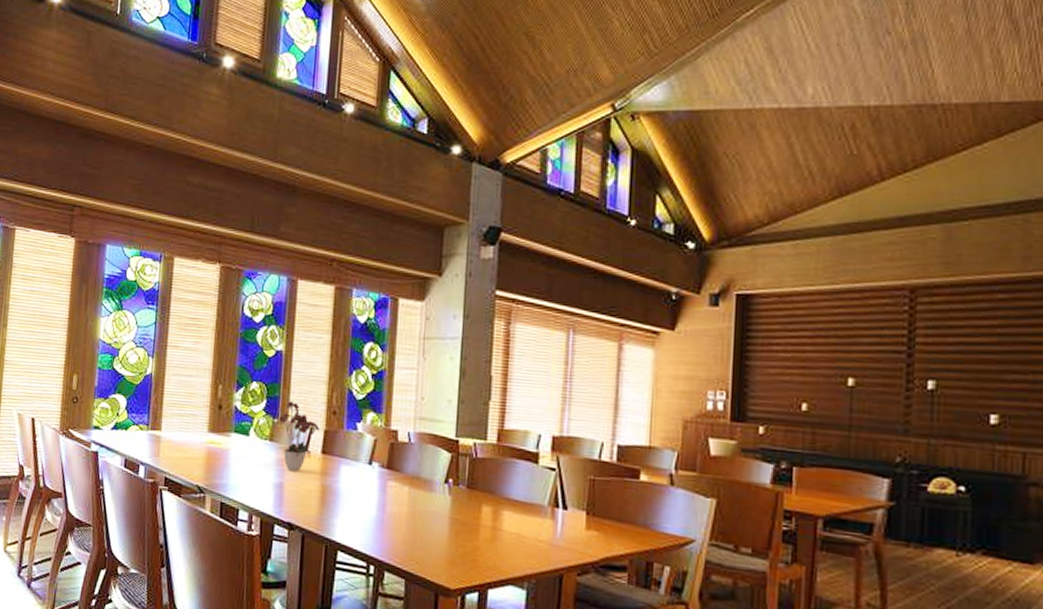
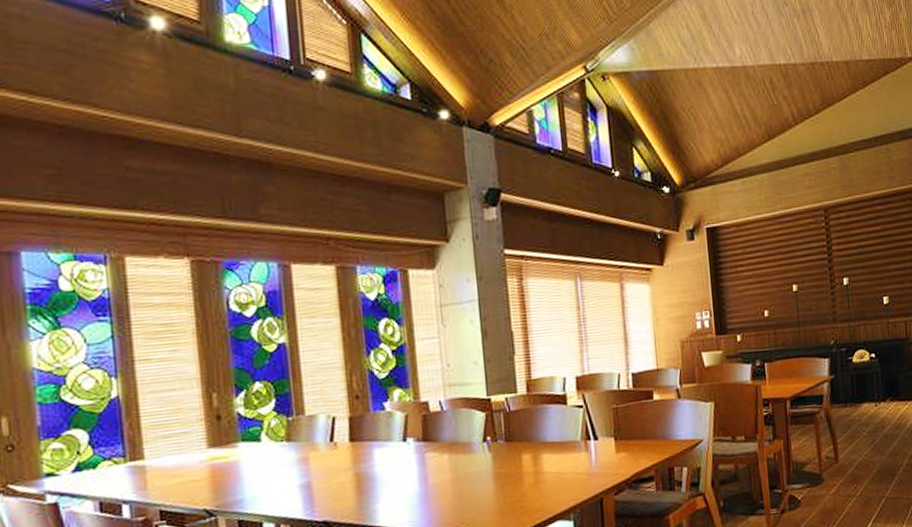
flower arrangement: present [278,401,320,472] -> none [293,394,343,468]

